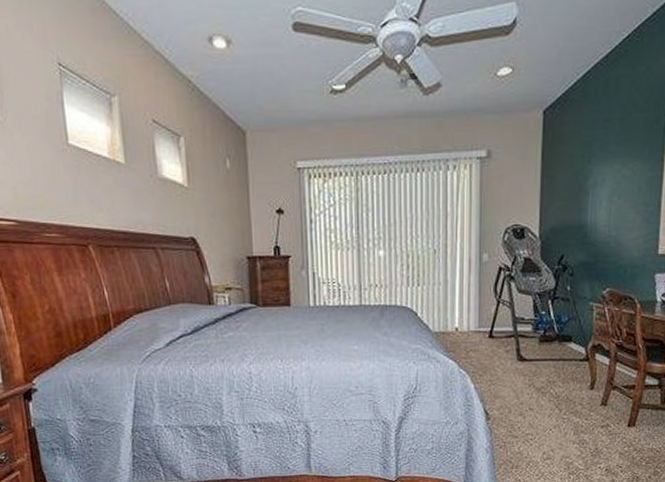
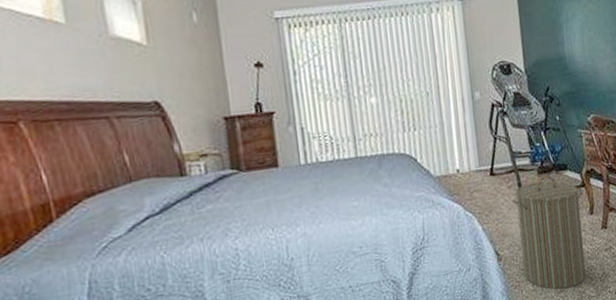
laundry hamper: none [507,344,585,457] -> present [511,175,586,290]

